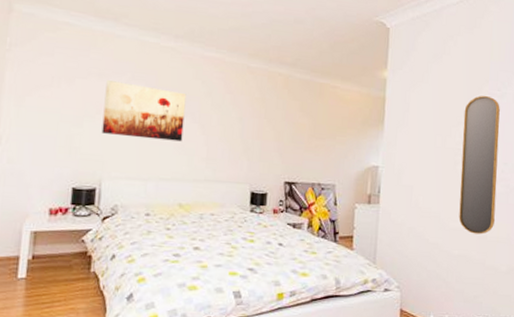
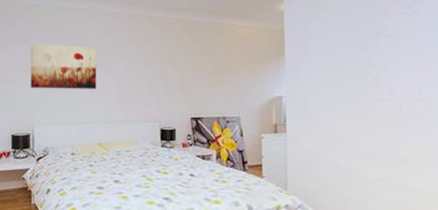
home mirror: present [459,95,500,235] -> none [371,15,417,157]

